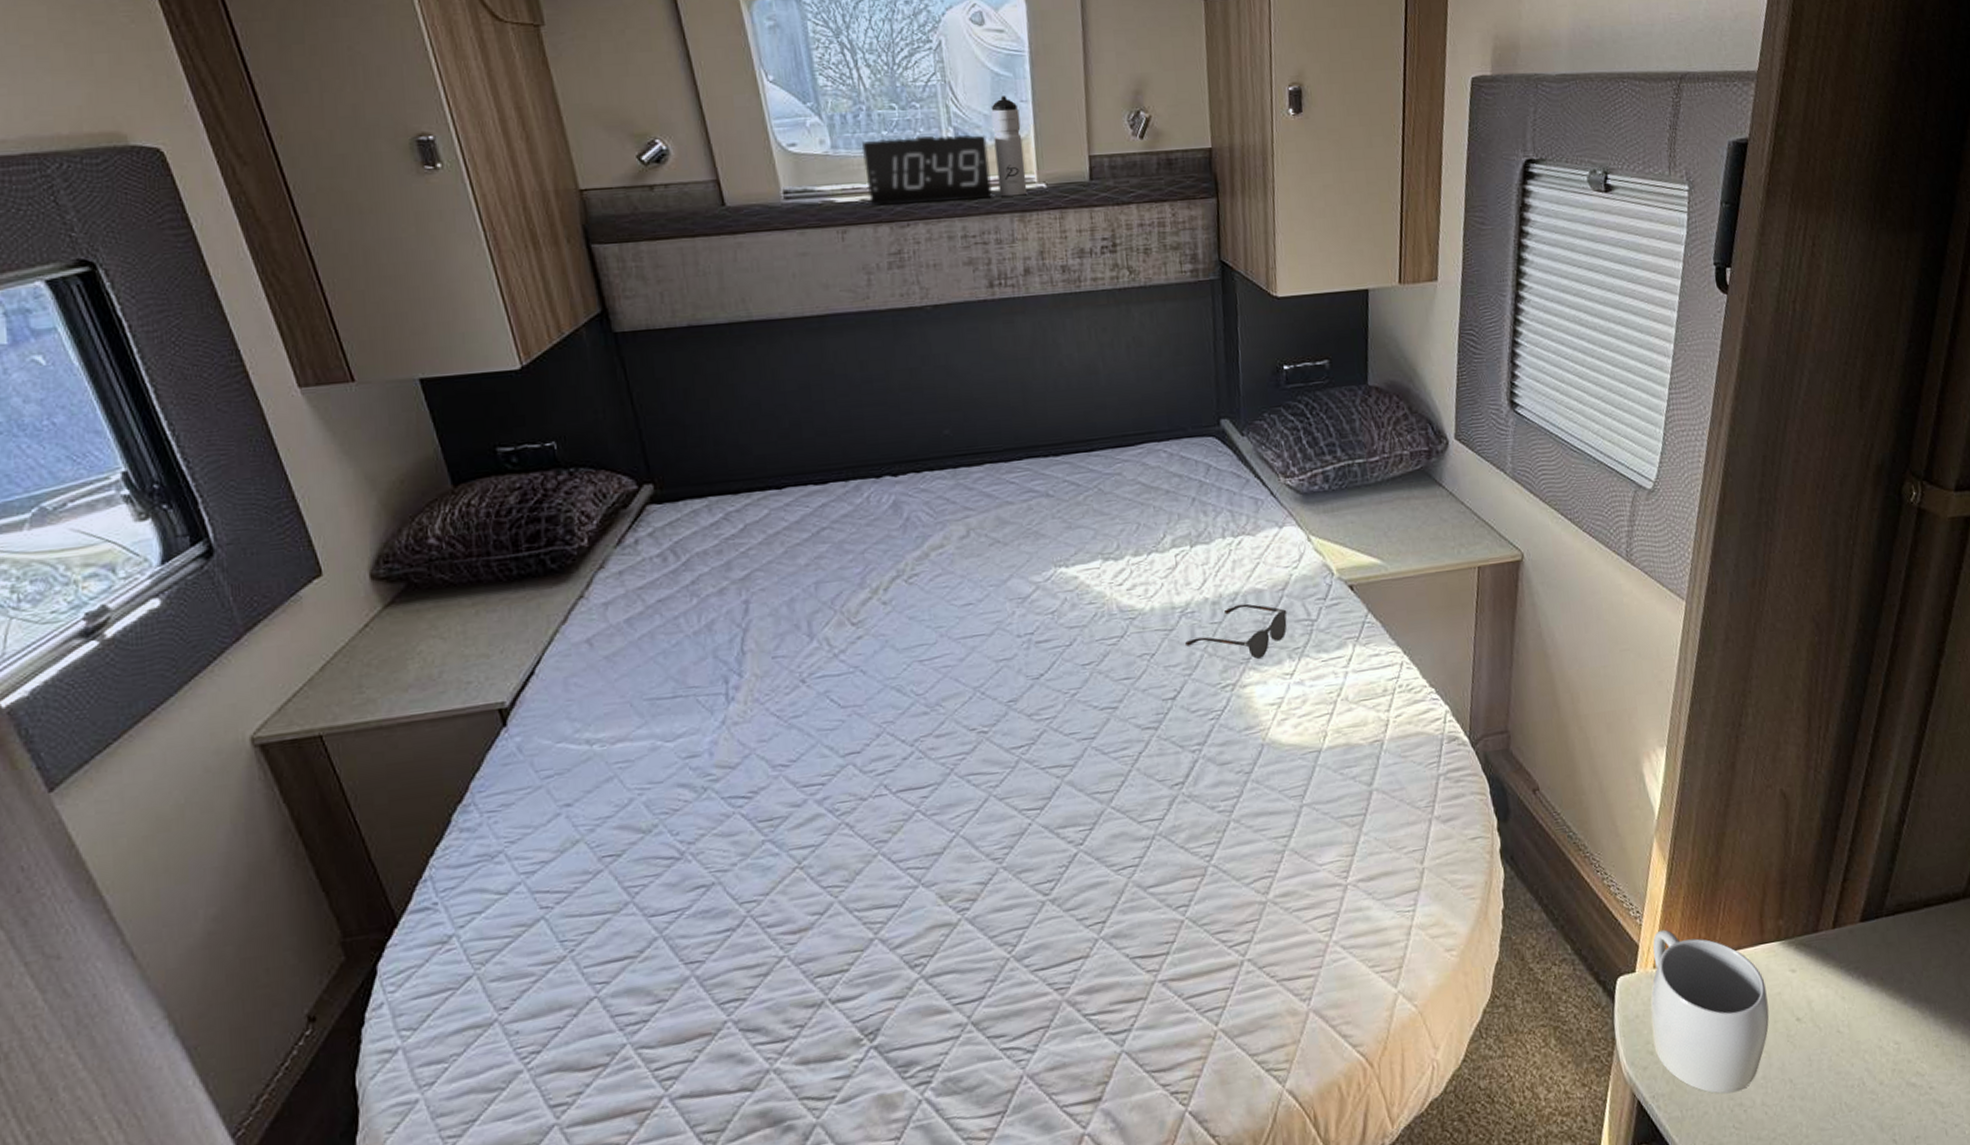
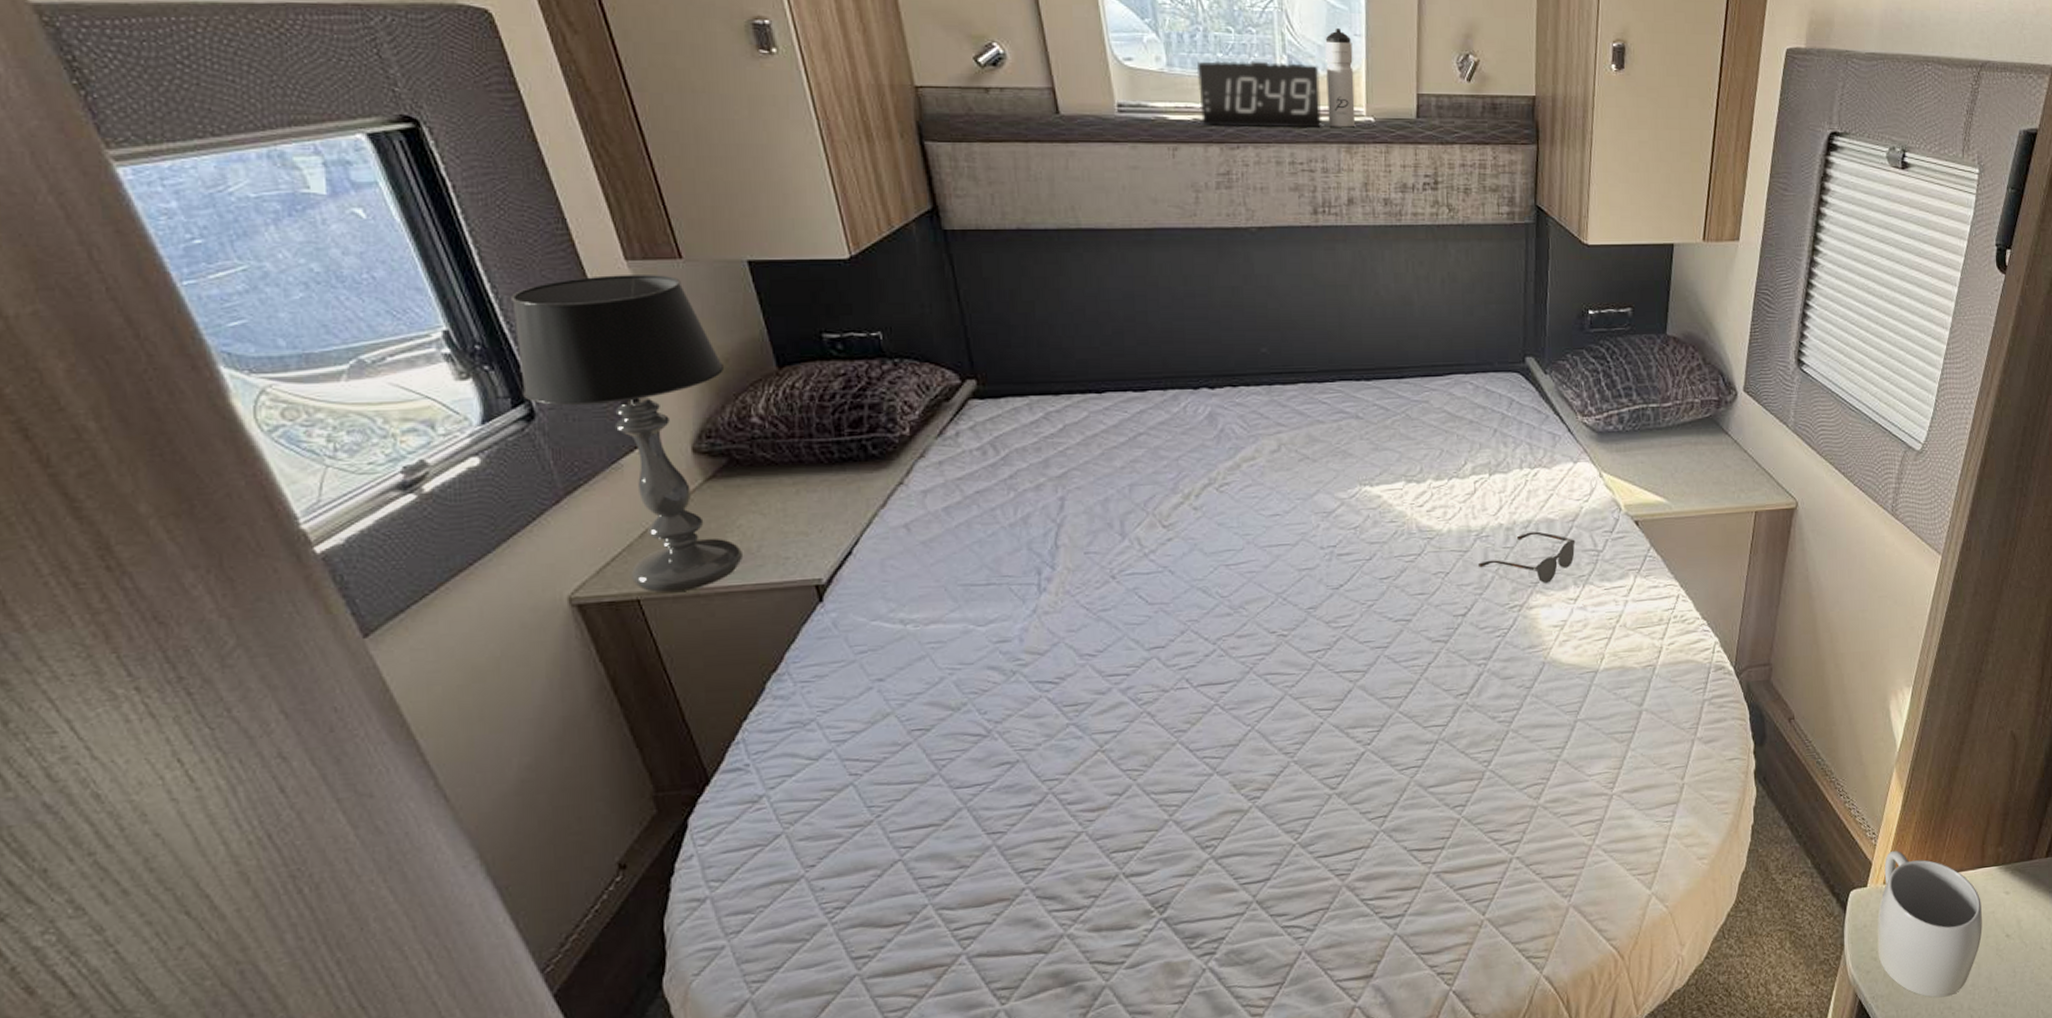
table lamp: none [188,399,426,728] -> present [511,275,744,594]

